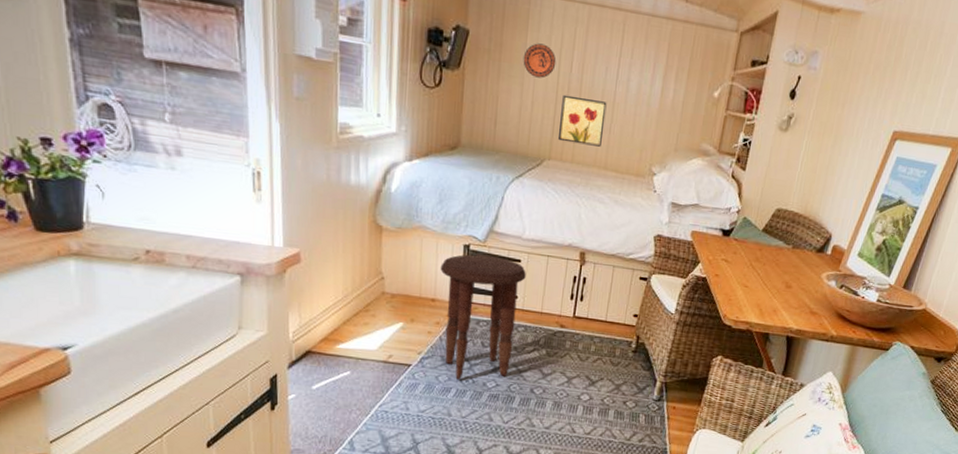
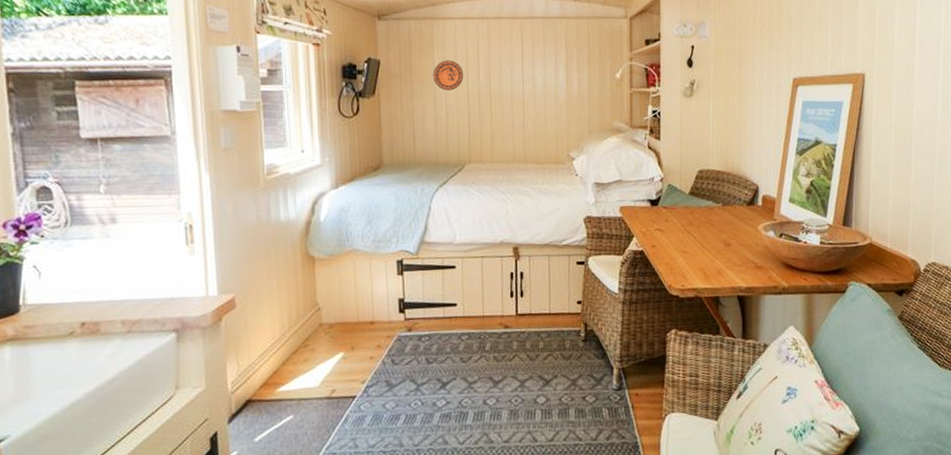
side table: present [440,254,526,380] -> none [376,267,462,404]
wall art: present [557,94,607,147] -> none [474,100,518,144]

